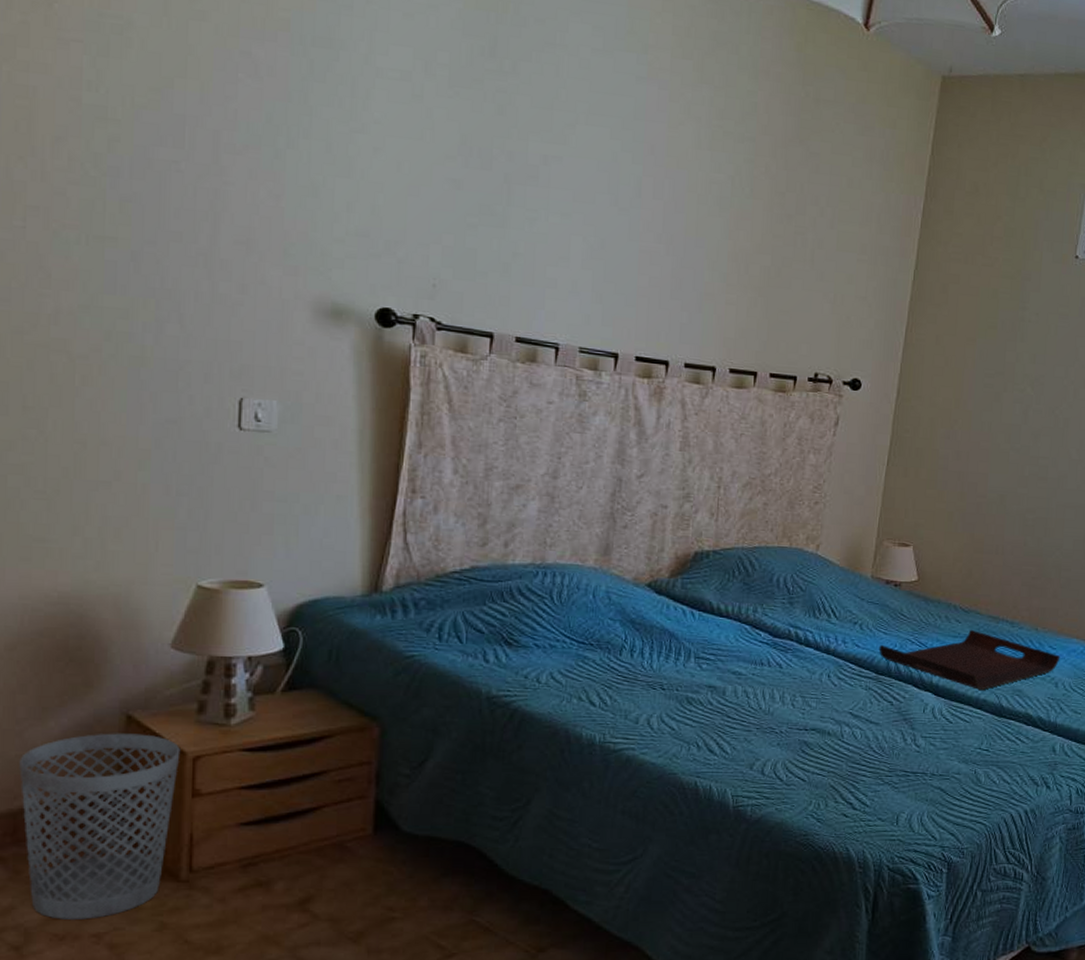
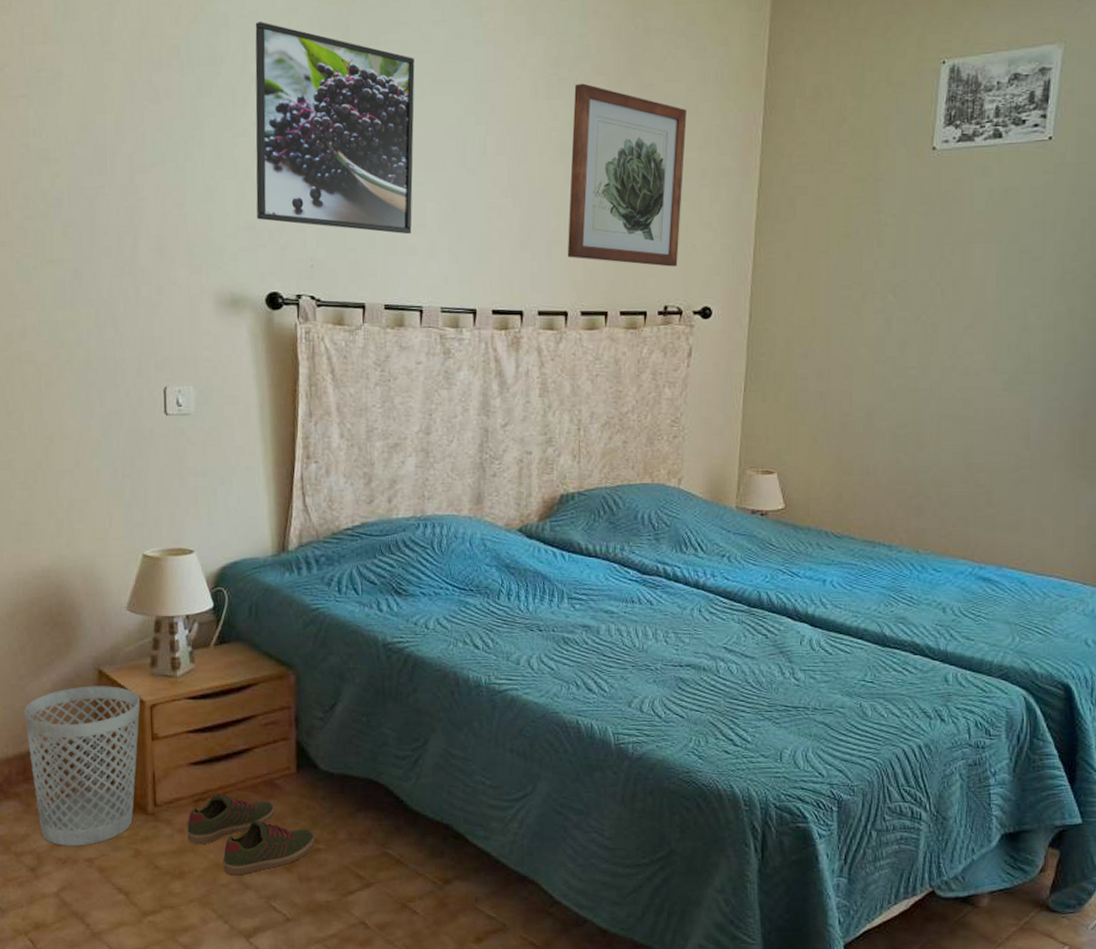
shoe: none [230,859,390,949] -> present [187,794,315,876]
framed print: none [372,11,569,267] -> present [255,22,415,235]
wall art: none [719,139,851,336] -> present [567,83,687,267]
serving tray: present [878,629,1060,690] -> none [749,555,947,619]

